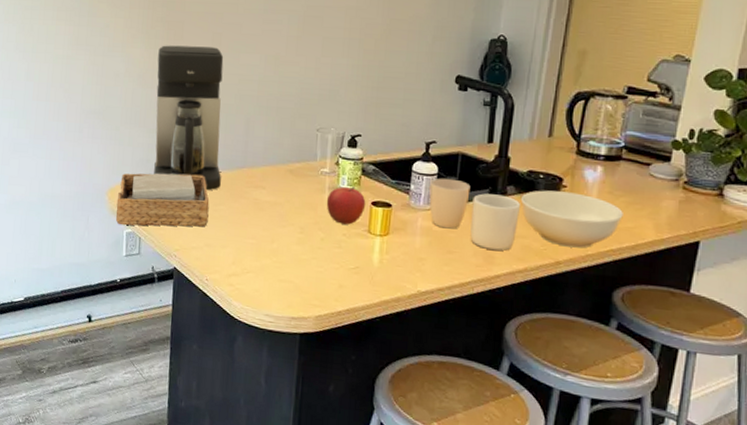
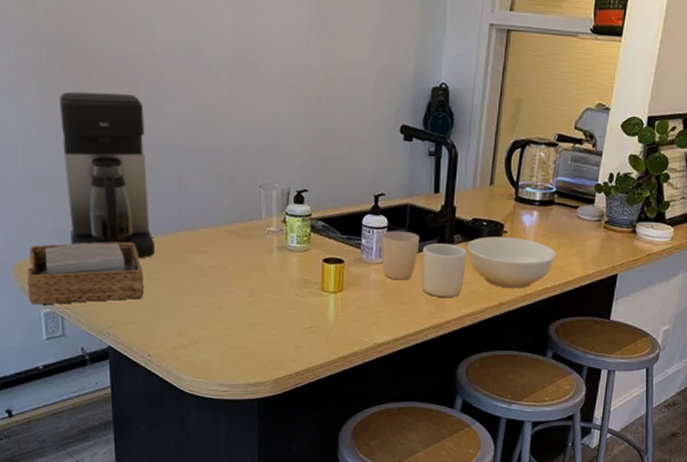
fruit: present [326,186,366,225] -> none [275,244,317,284]

